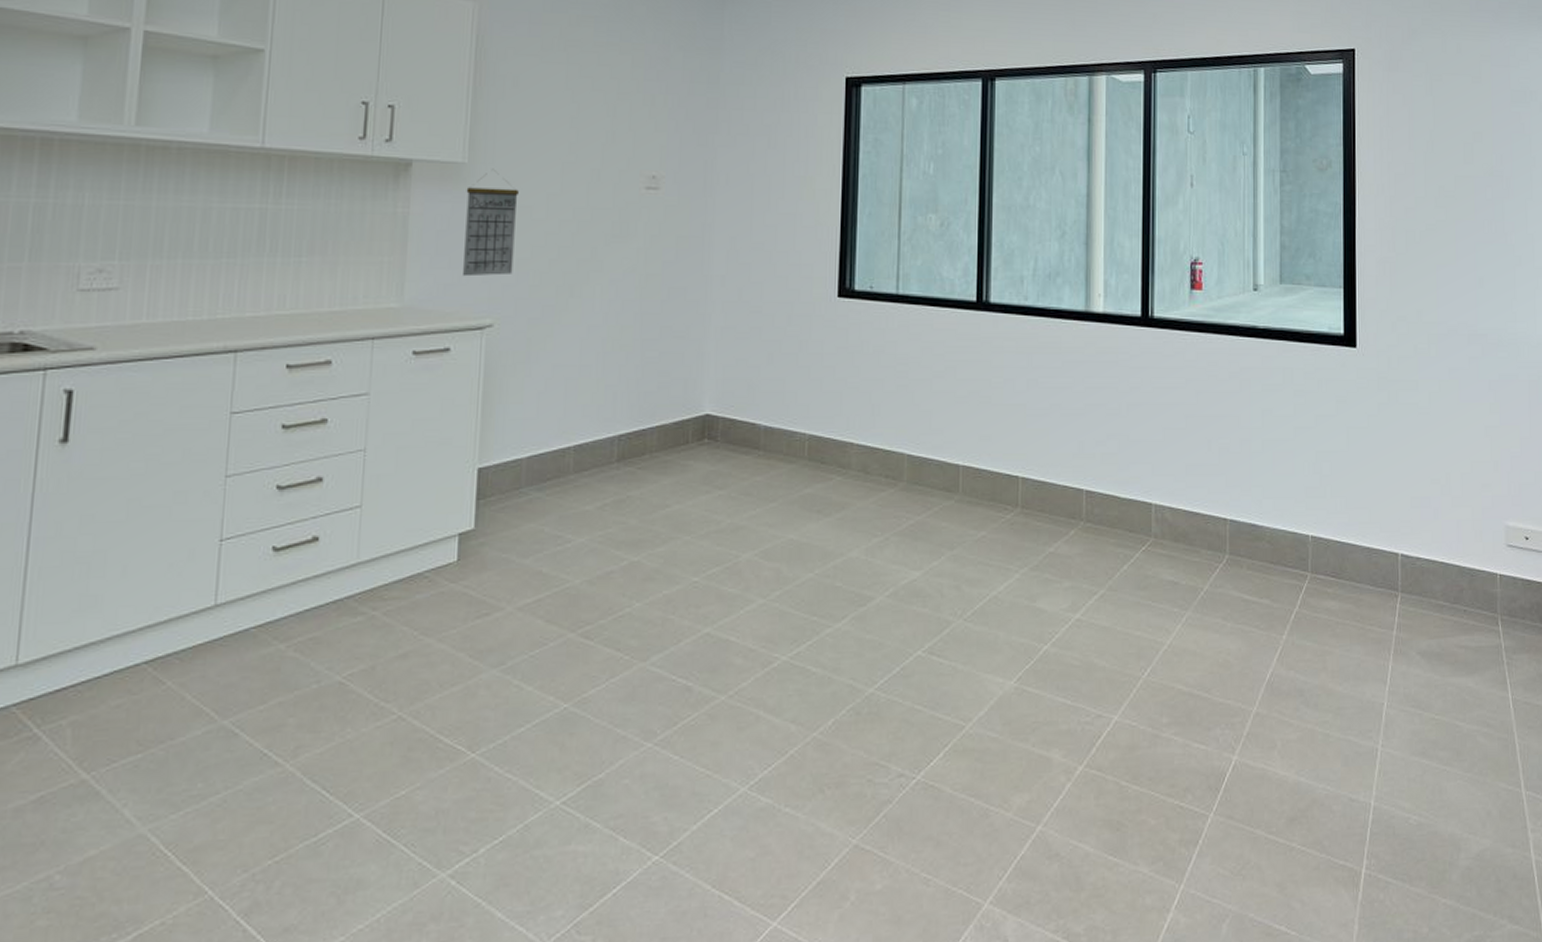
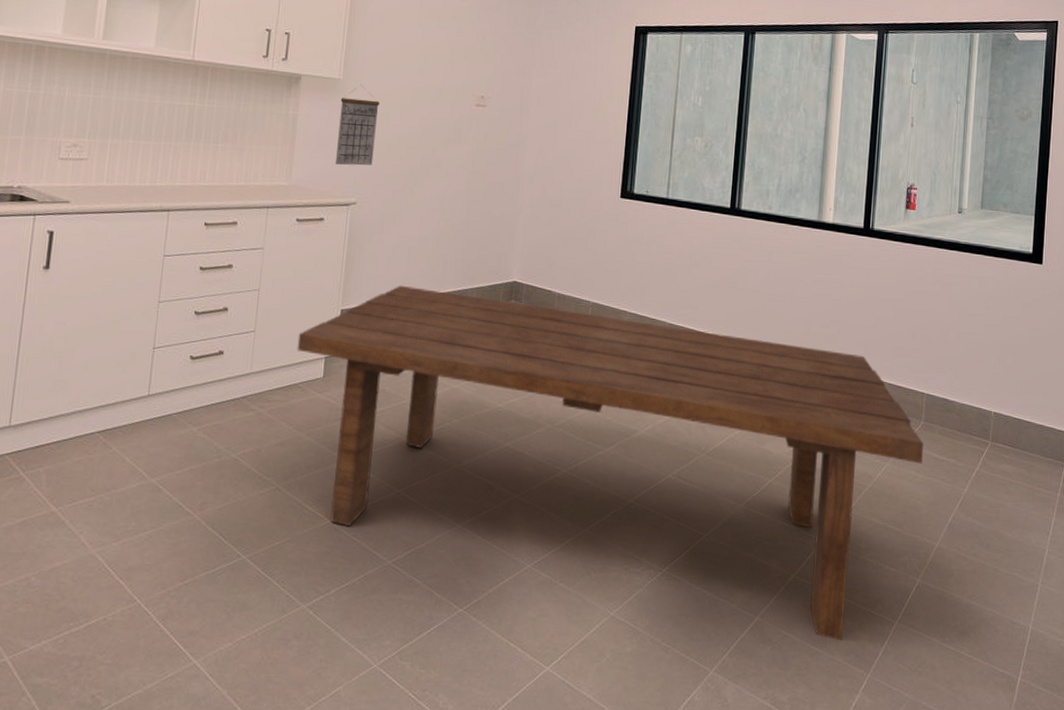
dining table: none [420,430,1230,846] -> present [297,285,923,641]

